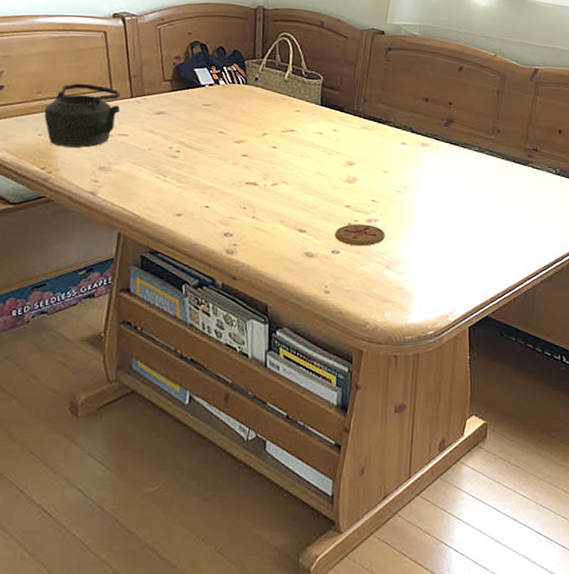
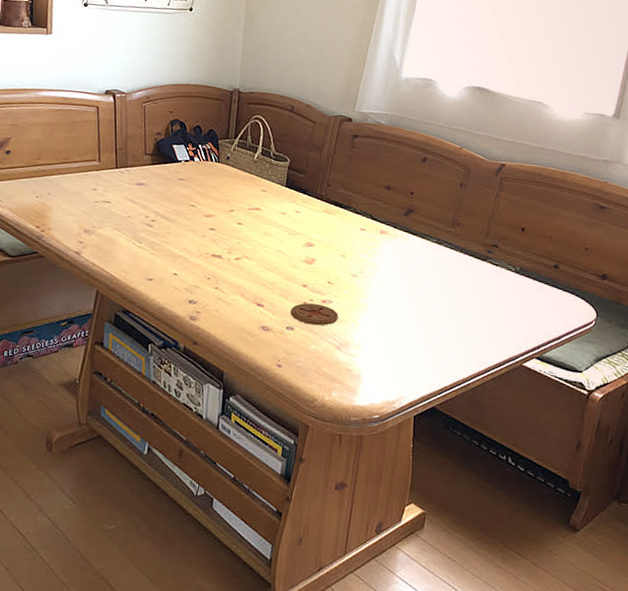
teapot: present [44,83,121,148] -> none [41,152,107,211]

